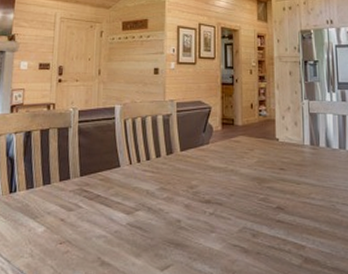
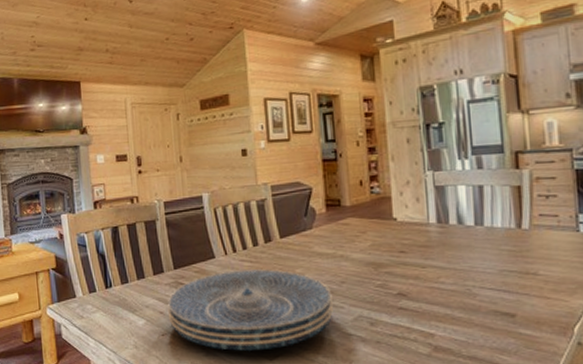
placemat: none [68,180,221,261] -> present [167,269,333,351]

